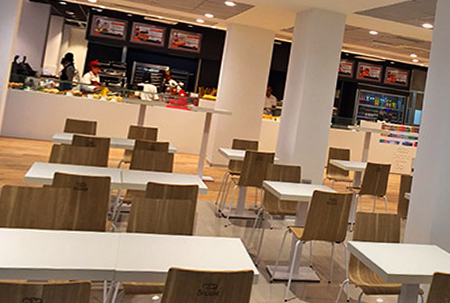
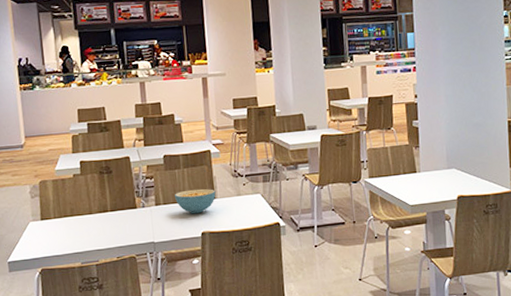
cereal bowl: none [149,221,194,248] -> present [175,188,216,214]

